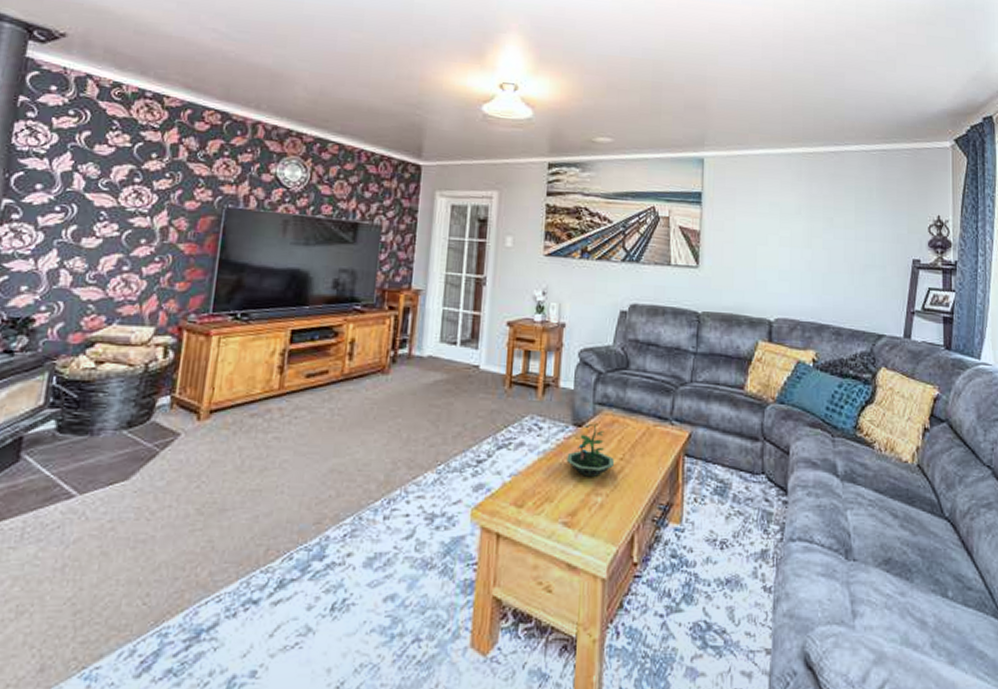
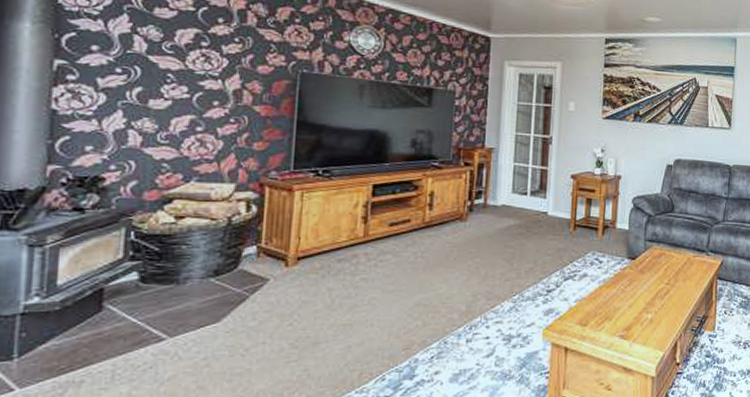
terrarium: present [566,423,615,477] -> none [623,256,662,299]

